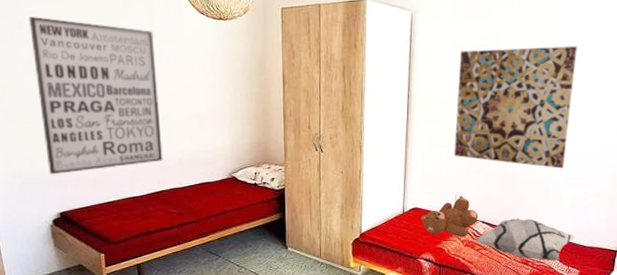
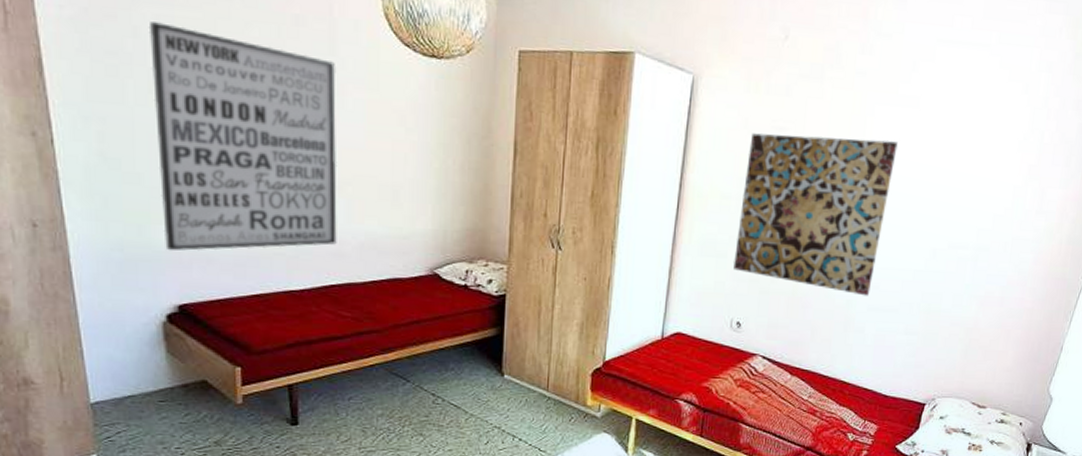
teddy bear: present [421,197,479,237] -> none [684,323,759,375]
decorative pillow: present [475,218,575,261] -> none [752,354,876,412]

